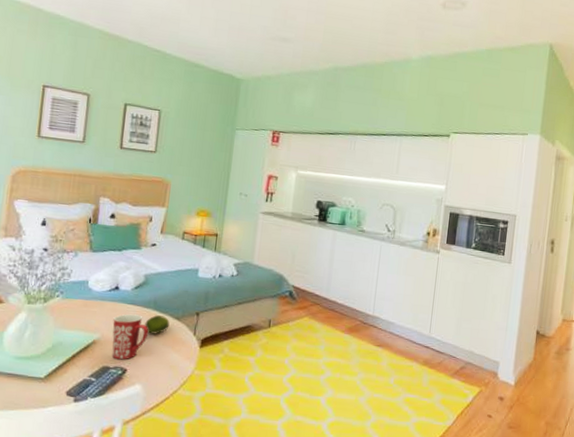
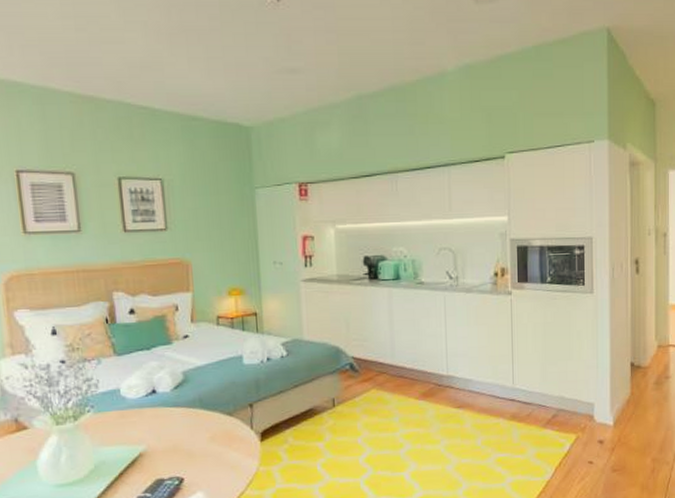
mug: present [112,314,149,360] -> none [157,417,200,470]
fruit: present [145,315,170,334] -> none [194,414,222,436]

